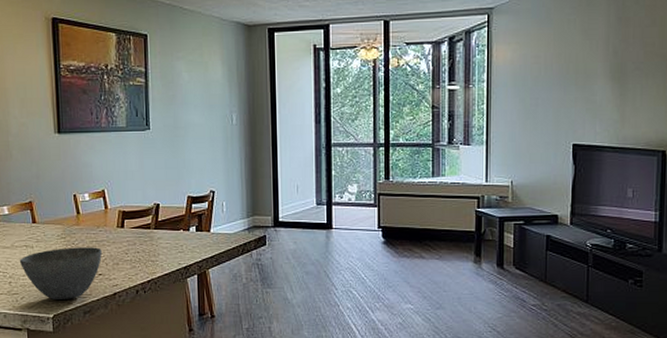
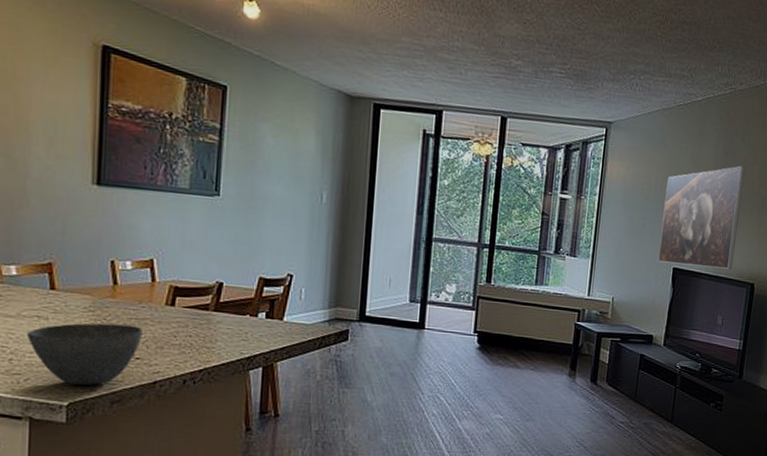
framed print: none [556,29,643,140] -> present [658,165,746,269]

